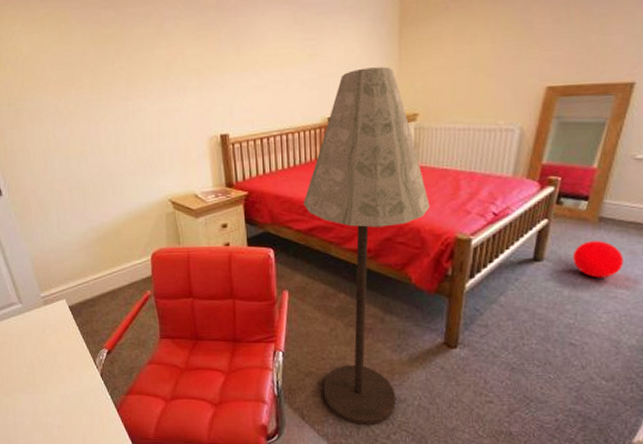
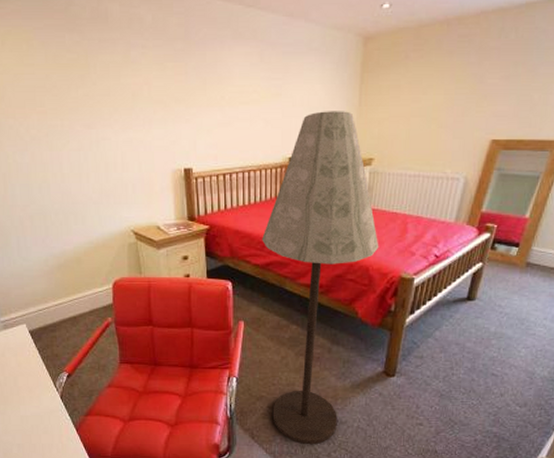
ball: present [572,241,624,278] -> none [500,284,545,317]

